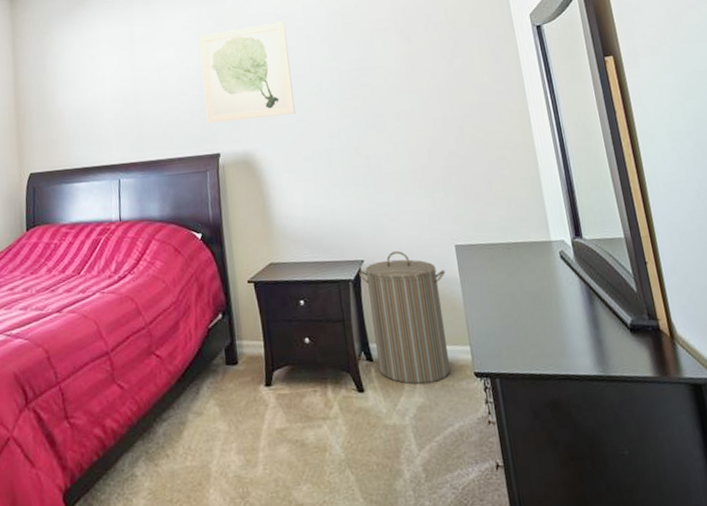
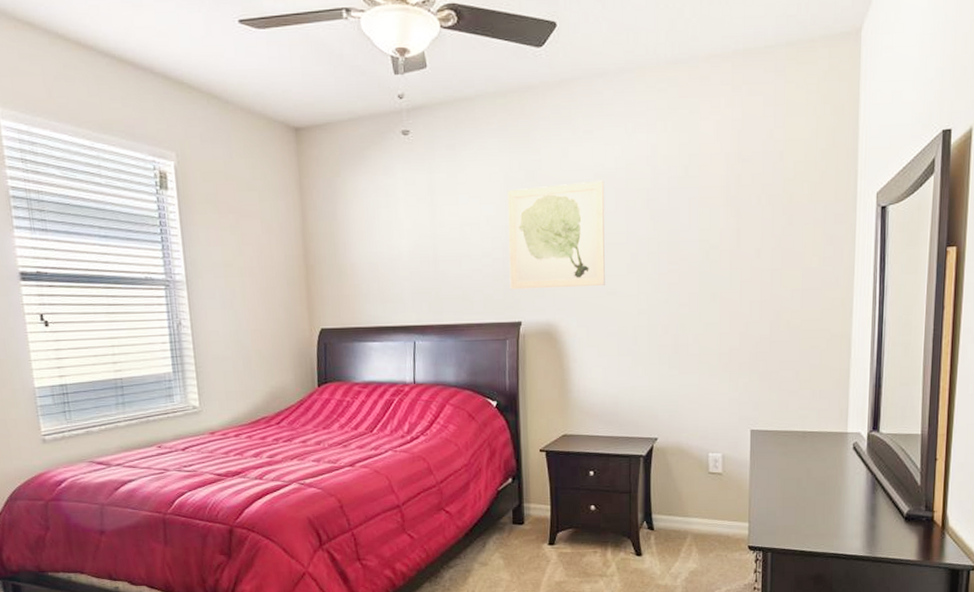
laundry hamper: present [359,250,450,385] -> none [651,431,737,553]

